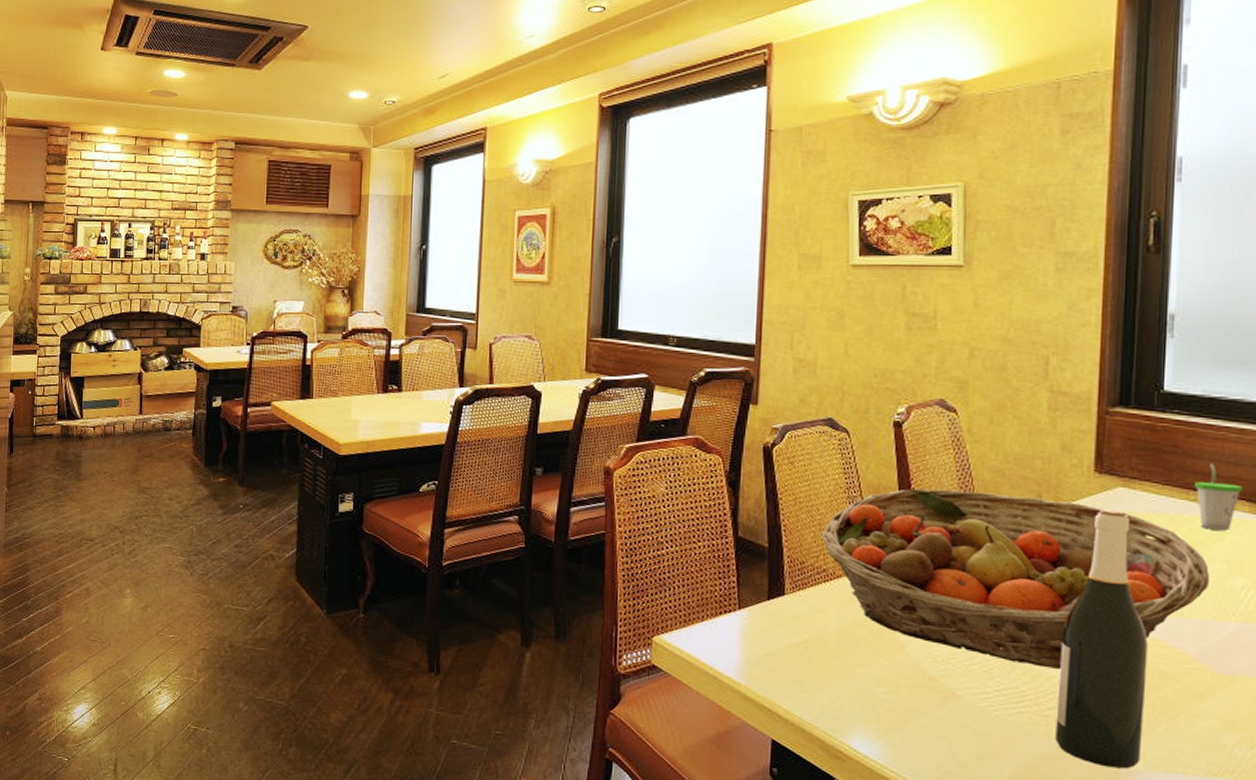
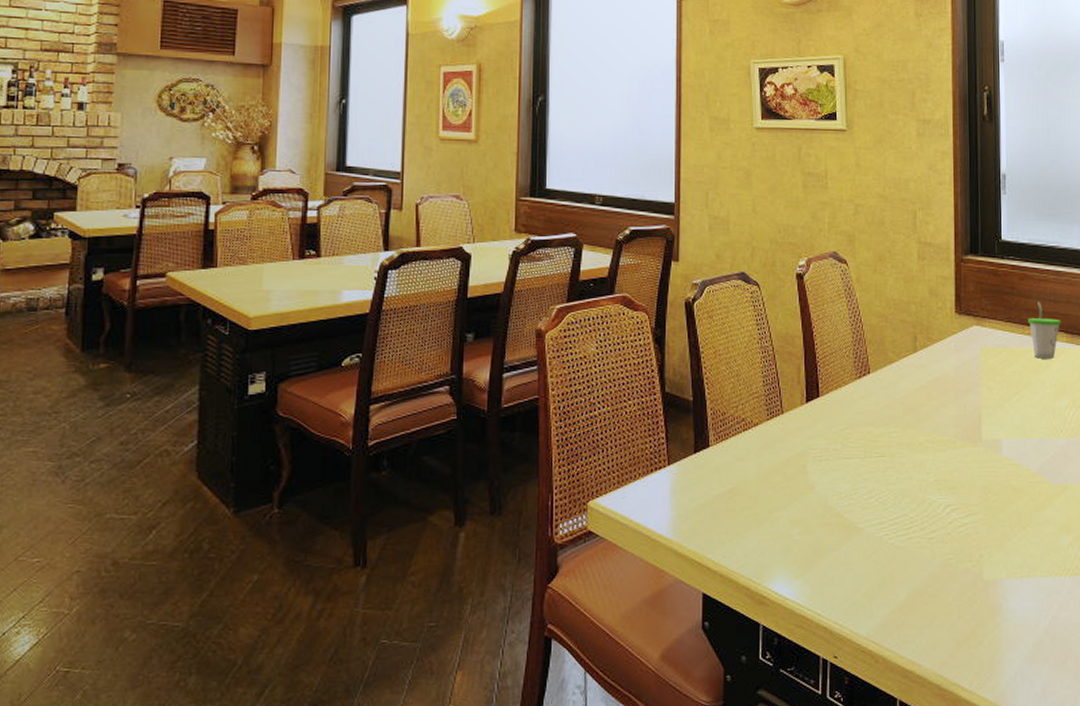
fruit basket: present [821,488,1210,669] -> none [739,335,1044,494]
wine bottle: present [1055,509,1148,769] -> none [938,346,1003,580]

